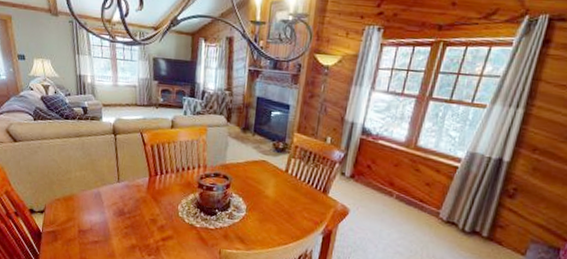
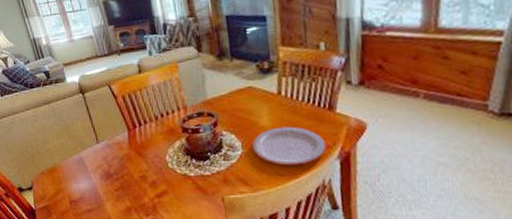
plate: none [254,199,315,234] -> present [252,126,327,166]

